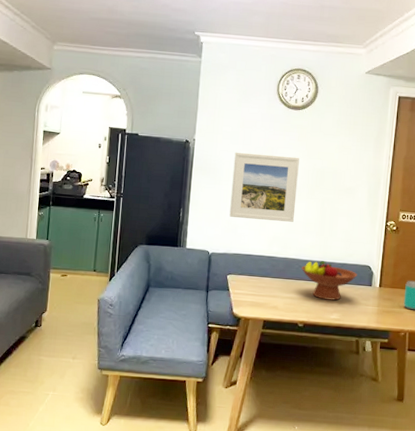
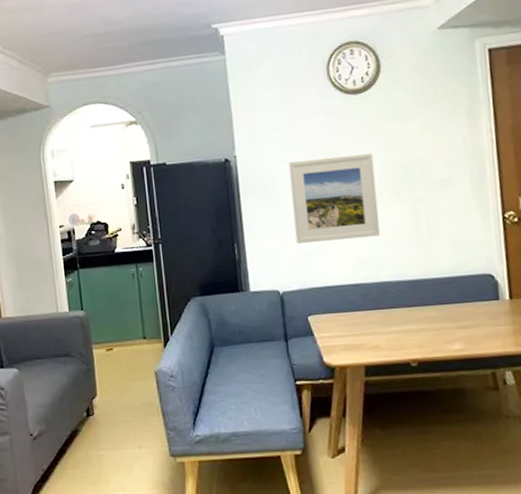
fruit bowl: present [301,261,357,301] -> none [401,278,477,327]

